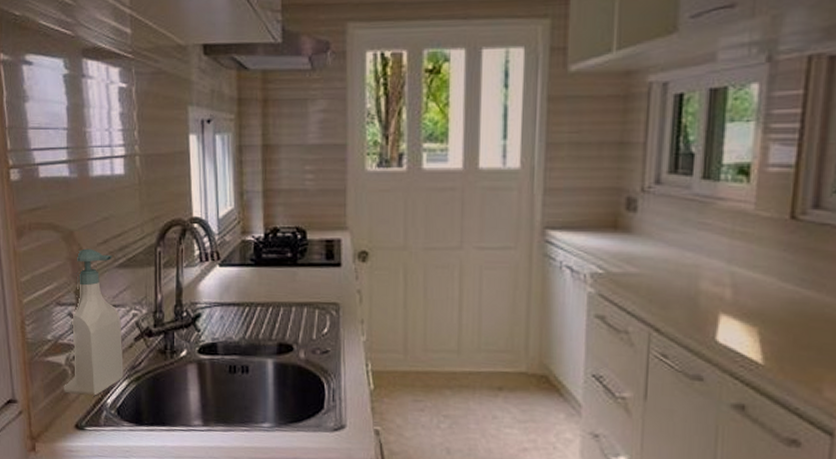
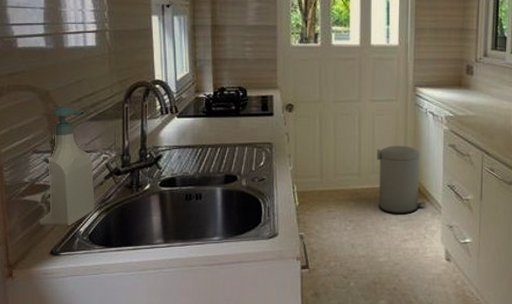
pedal bin: none [484,313,558,413] -> present [376,145,426,215]

